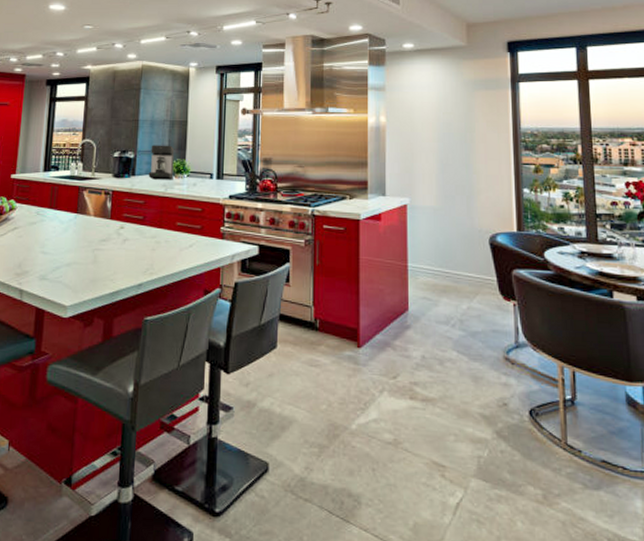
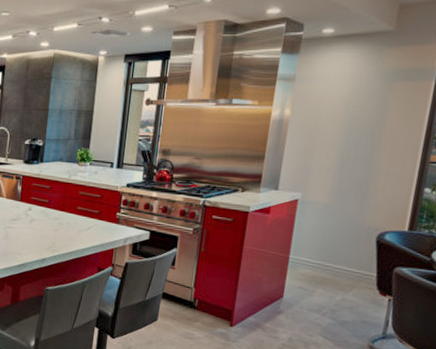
coffee maker: present [148,145,175,180] -> none [55,133,80,168]

